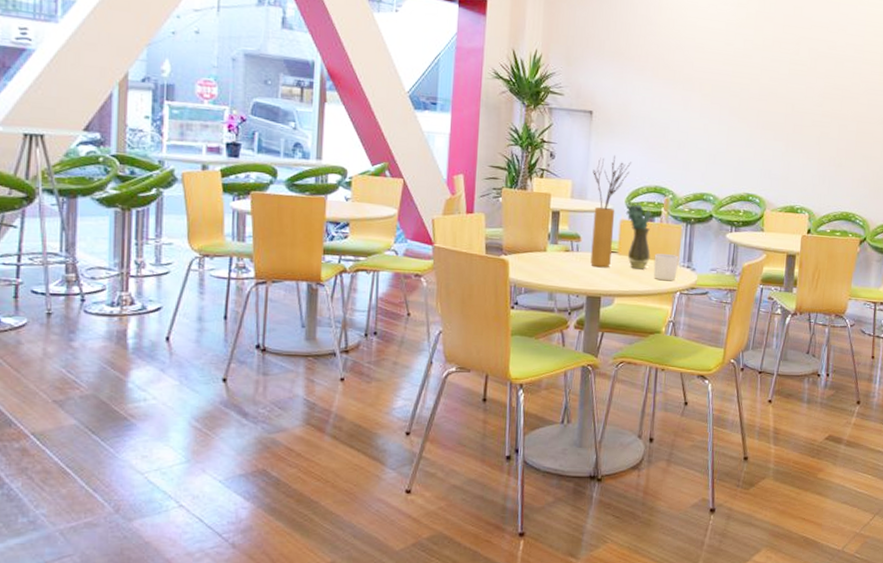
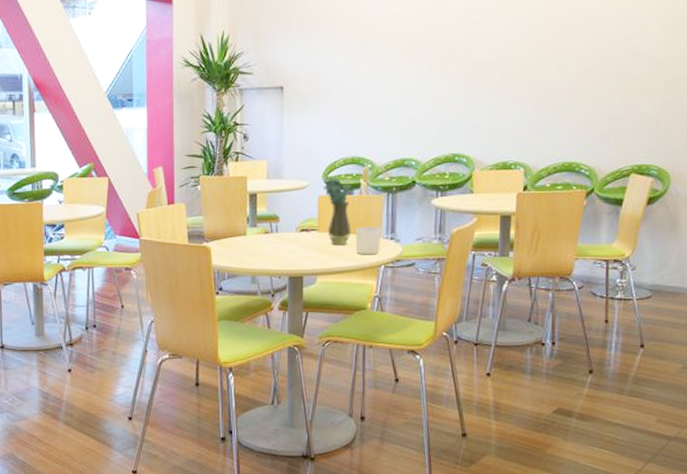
vase: present [590,155,631,268] -> none [287,129,326,247]

